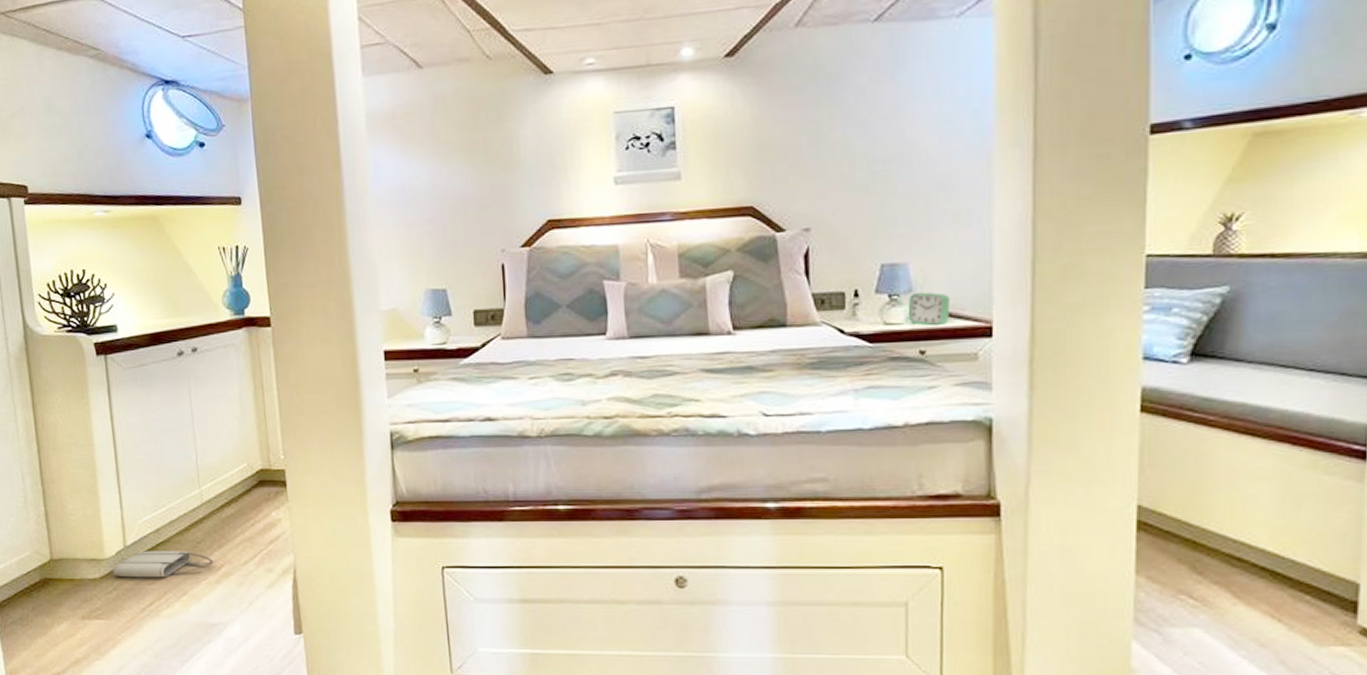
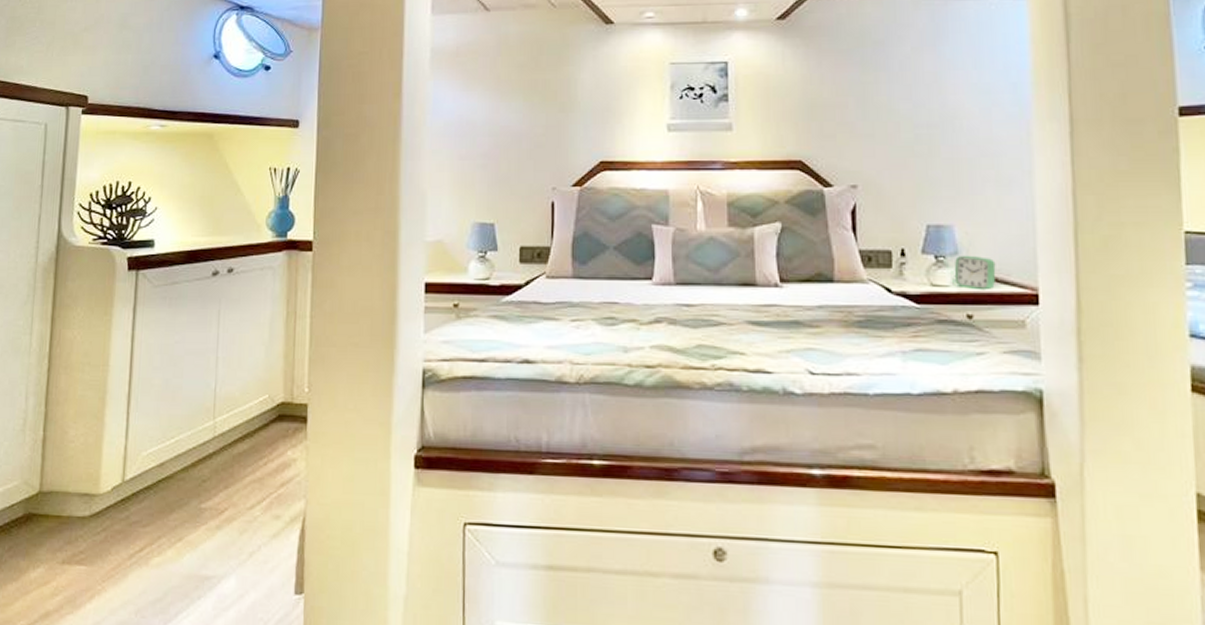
tote bag: present [112,551,213,578] -> none [105,487,217,520]

